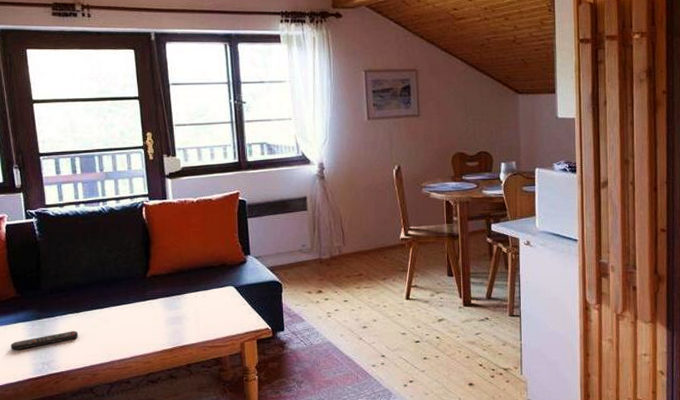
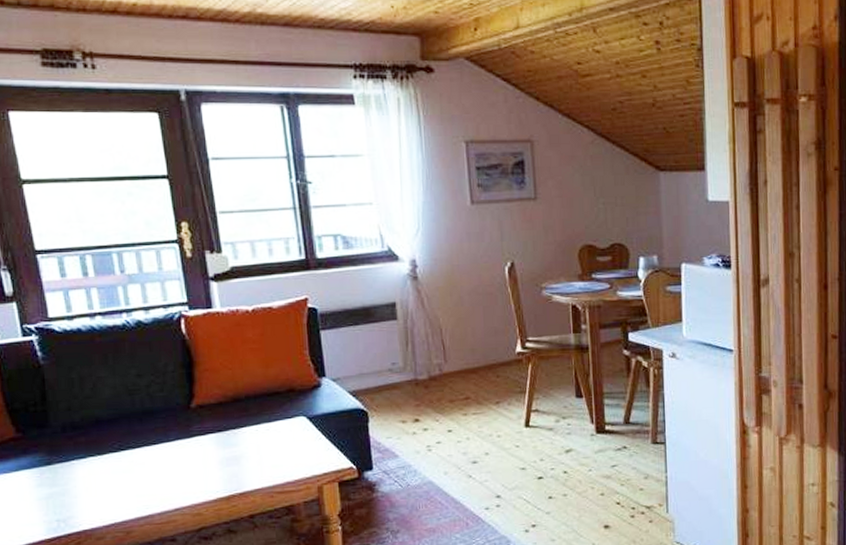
remote control: present [11,331,79,351] -> none [13,478,104,506]

